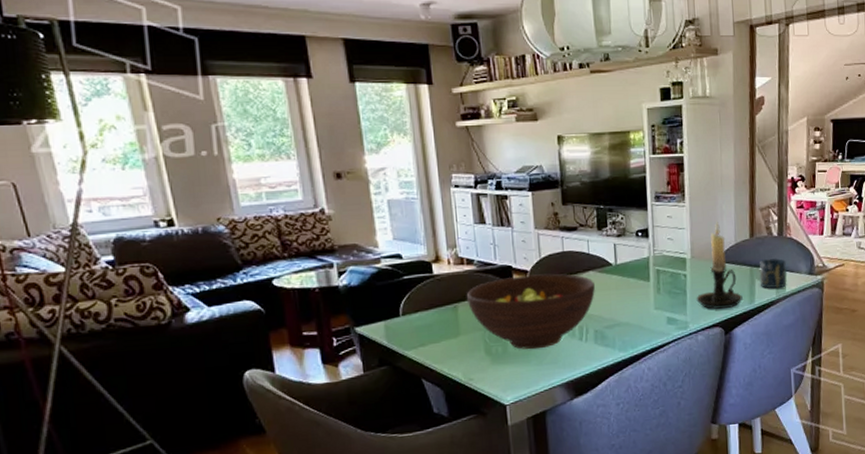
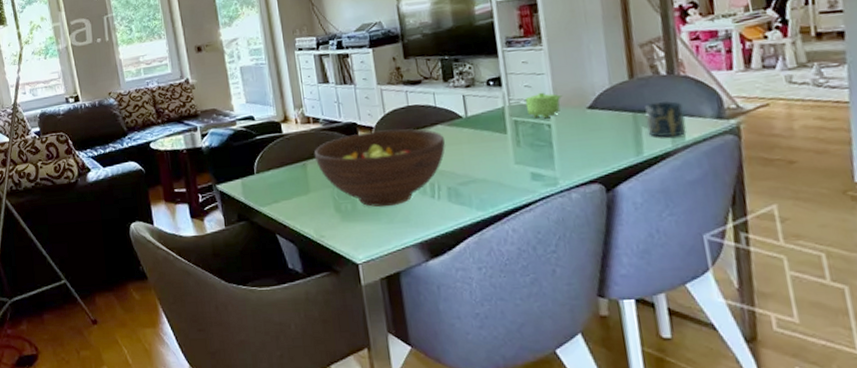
teapot: none [667,245,698,269] -> present [524,92,563,119]
candle holder: present [696,221,743,309] -> none [565,63,626,163]

